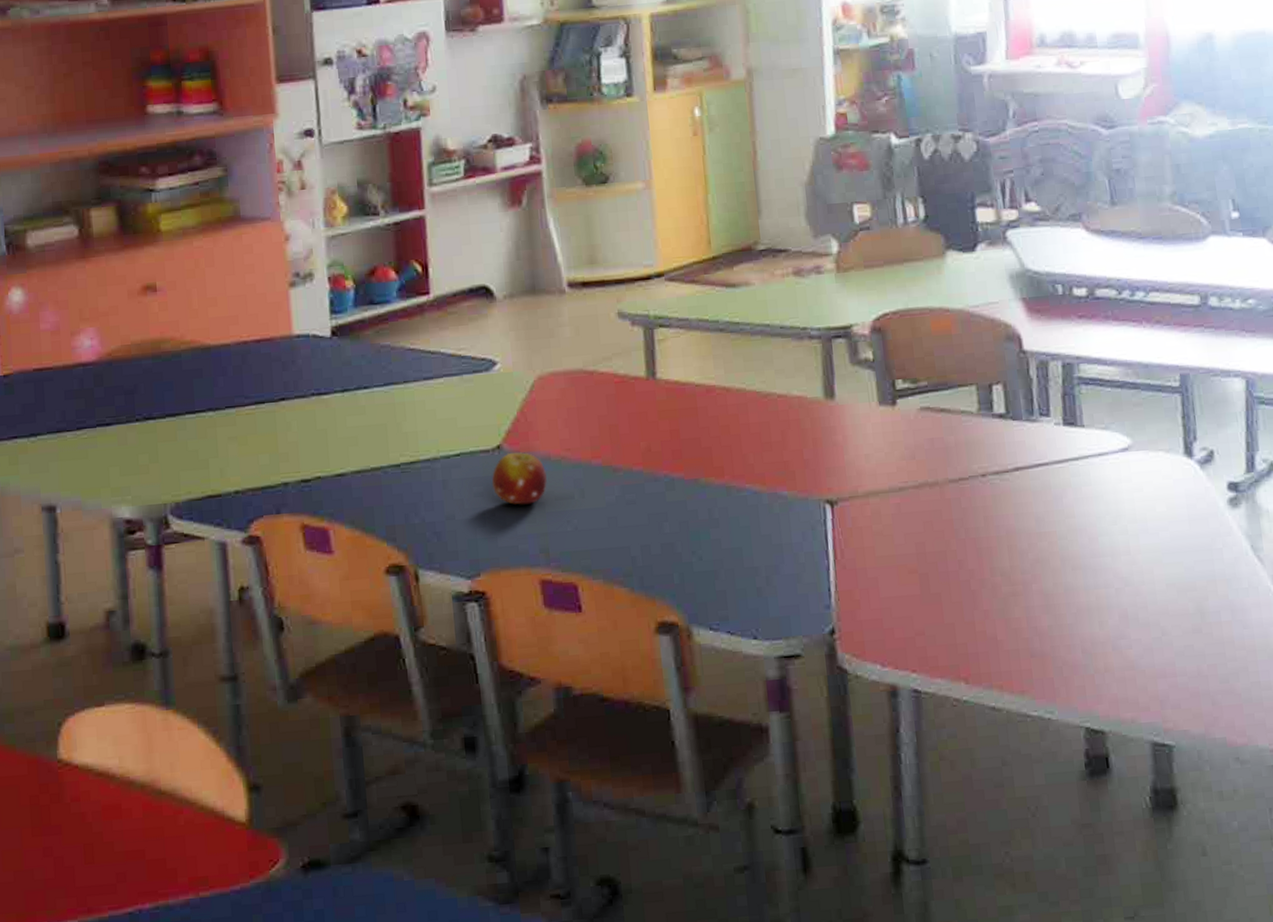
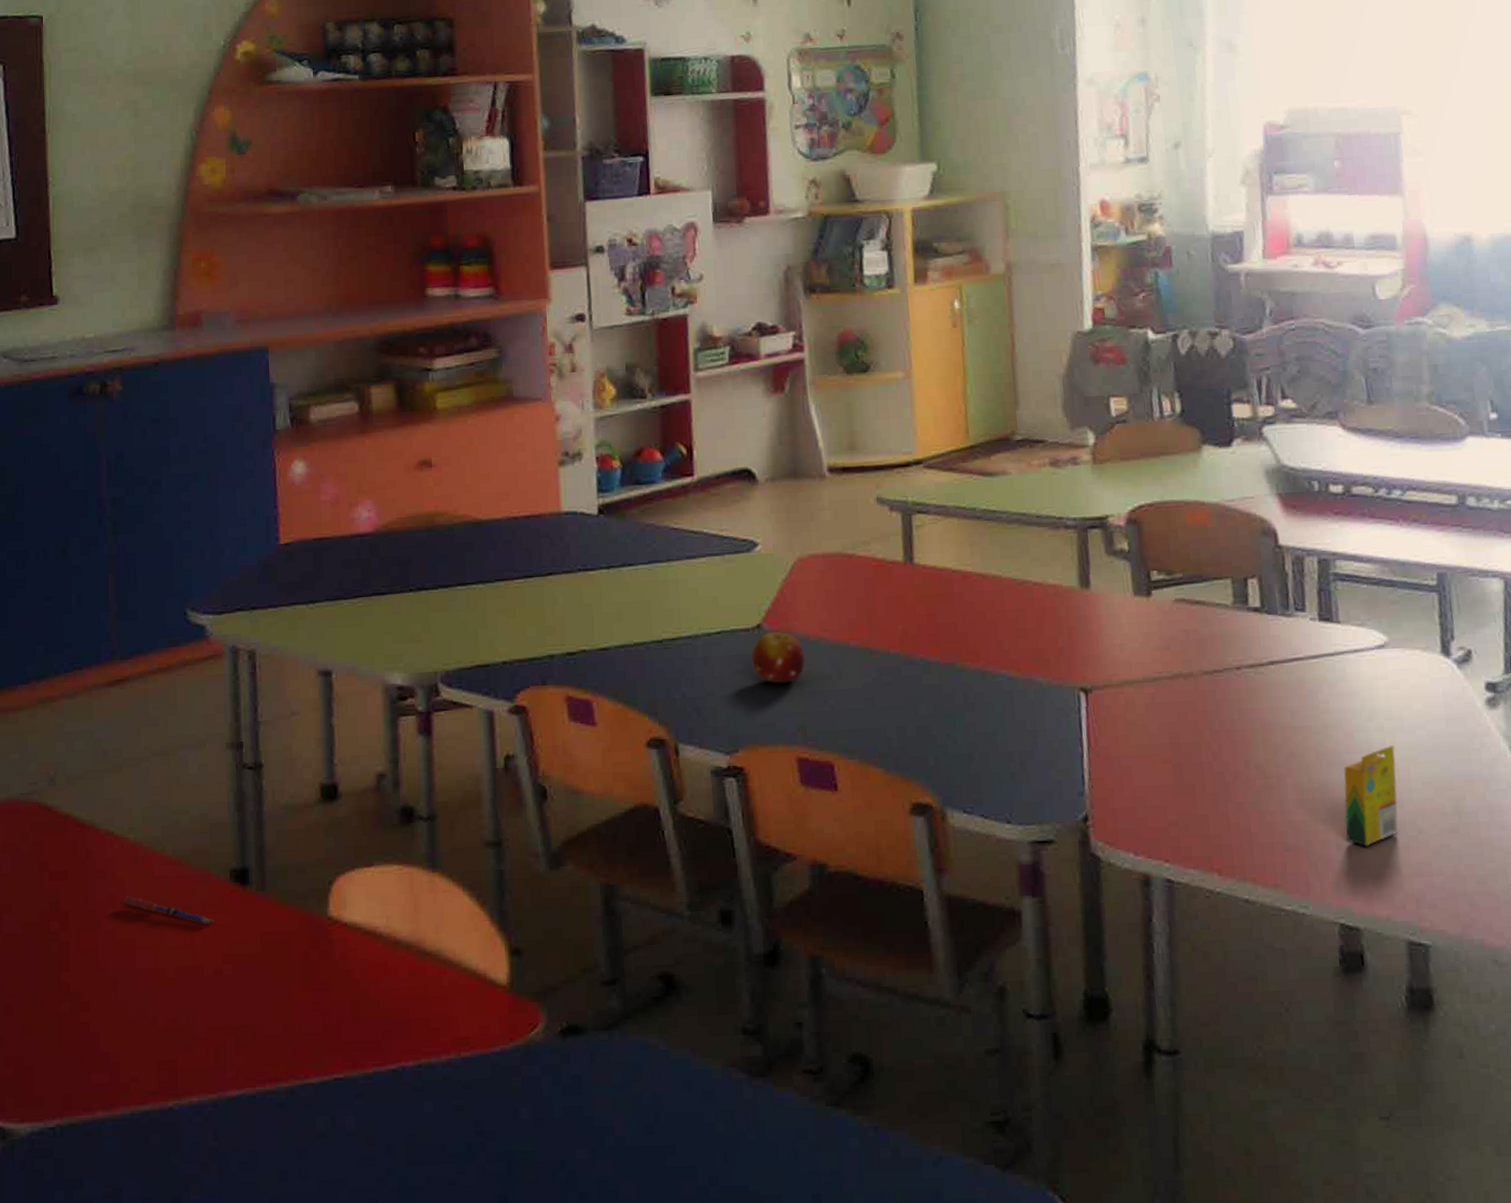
crayon box: none [1088,548,1142,650] -> present [1344,746,1398,847]

